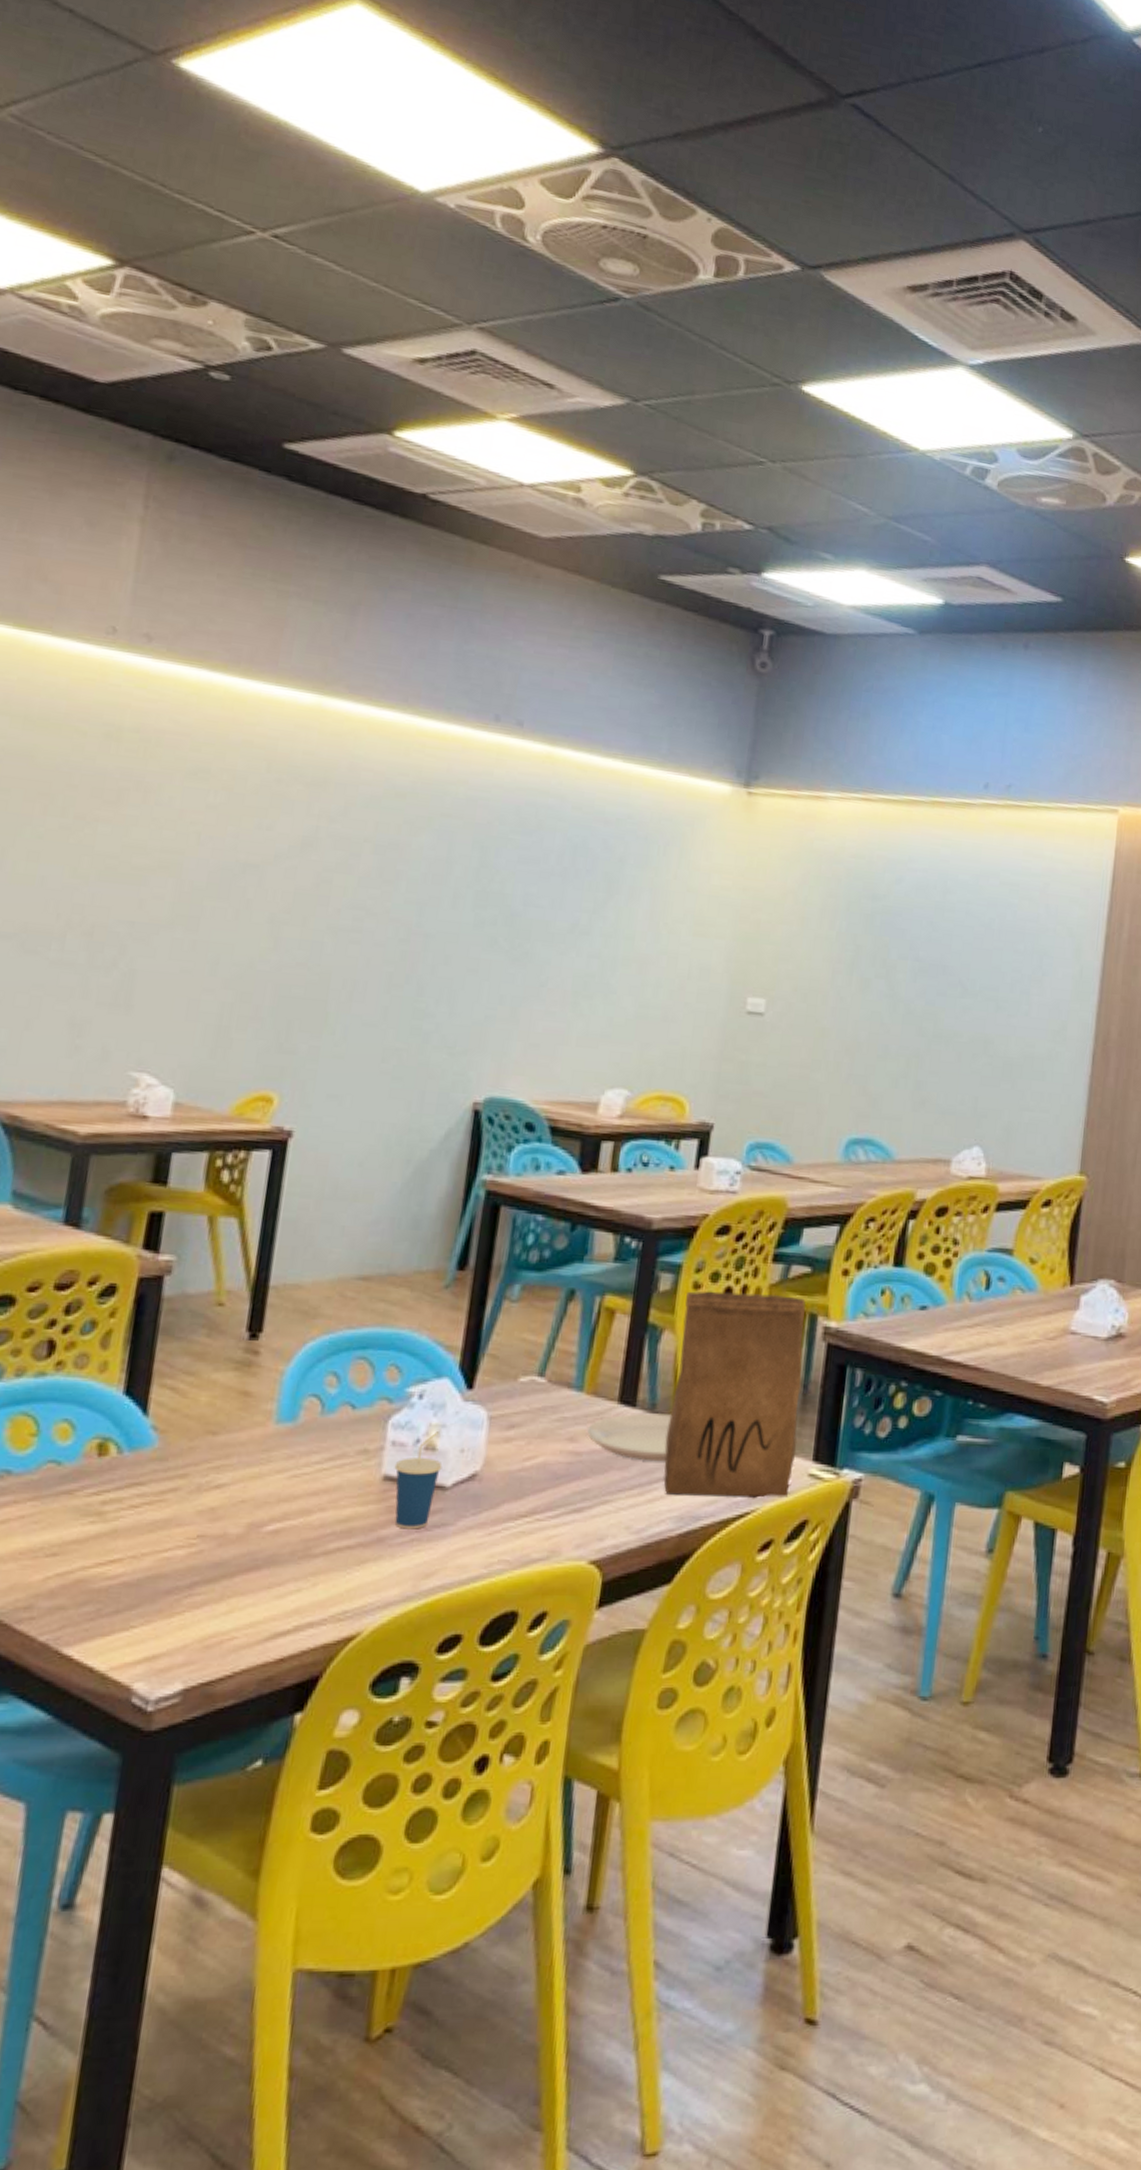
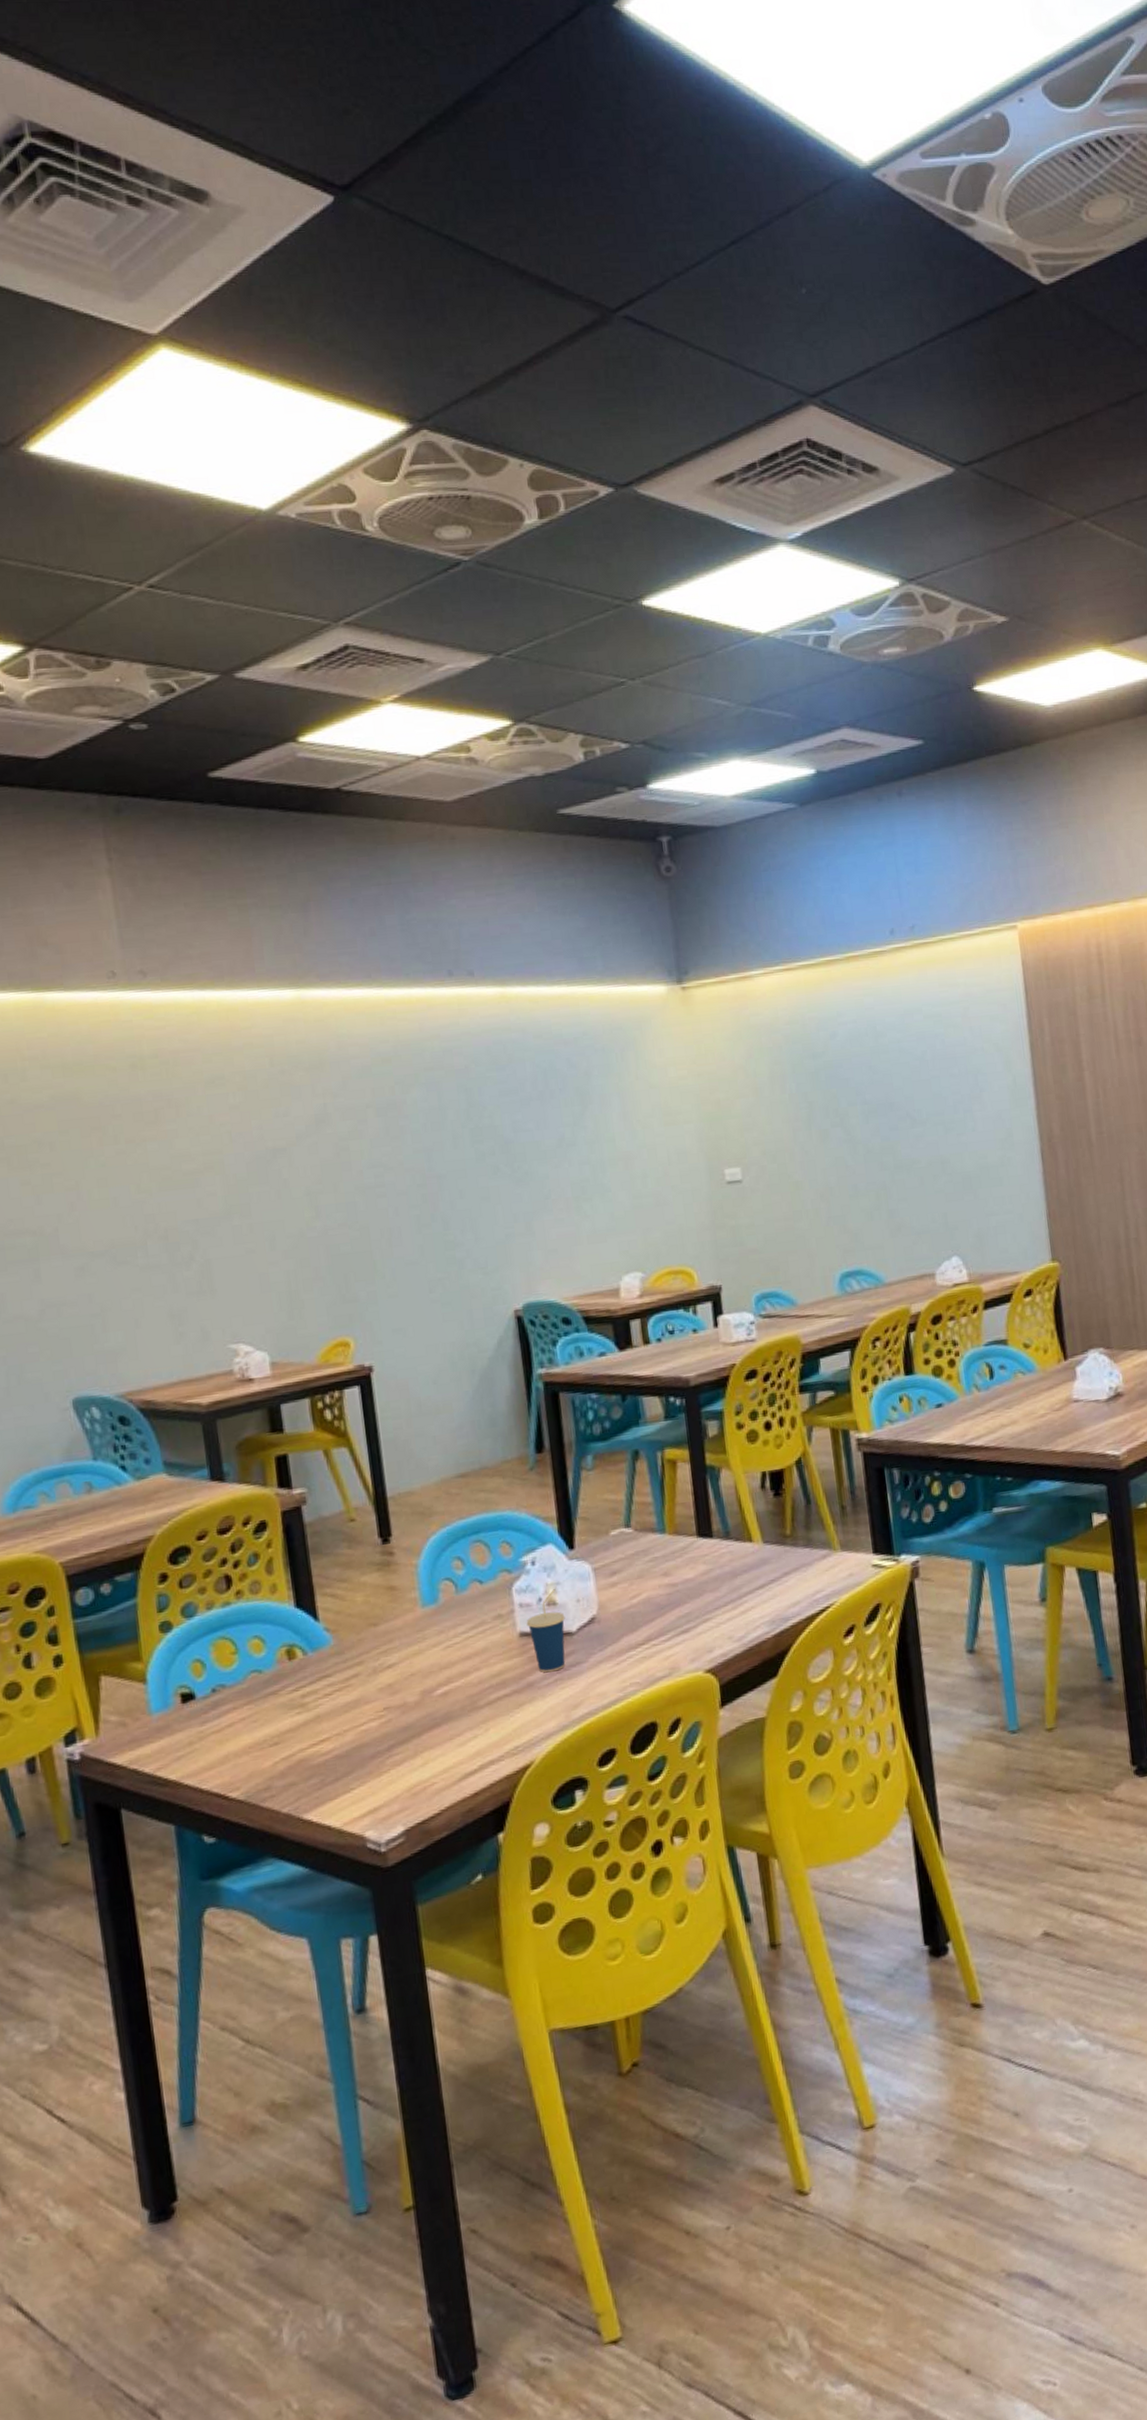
plate: present [587,1413,671,1462] -> none [677,1538,749,1581]
paper bag: present [664,1290,806,1498] -> none [733,1418,858,1605]

